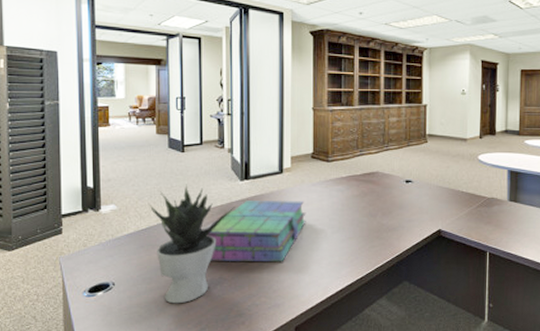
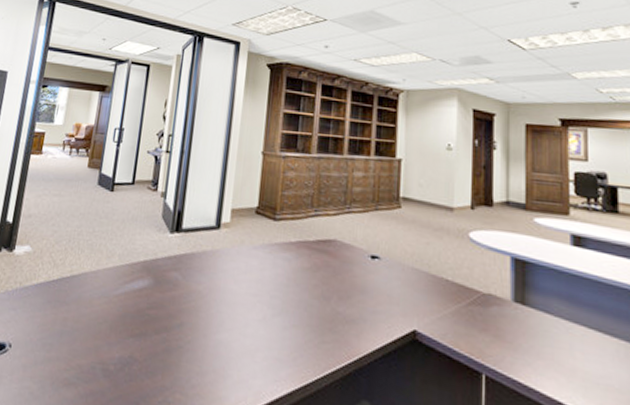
potted plant: present [149,184,236,304] -> none [62,230,161,385]
stack of books: present [206,201,306,263] -> none [122,259,243,347]

